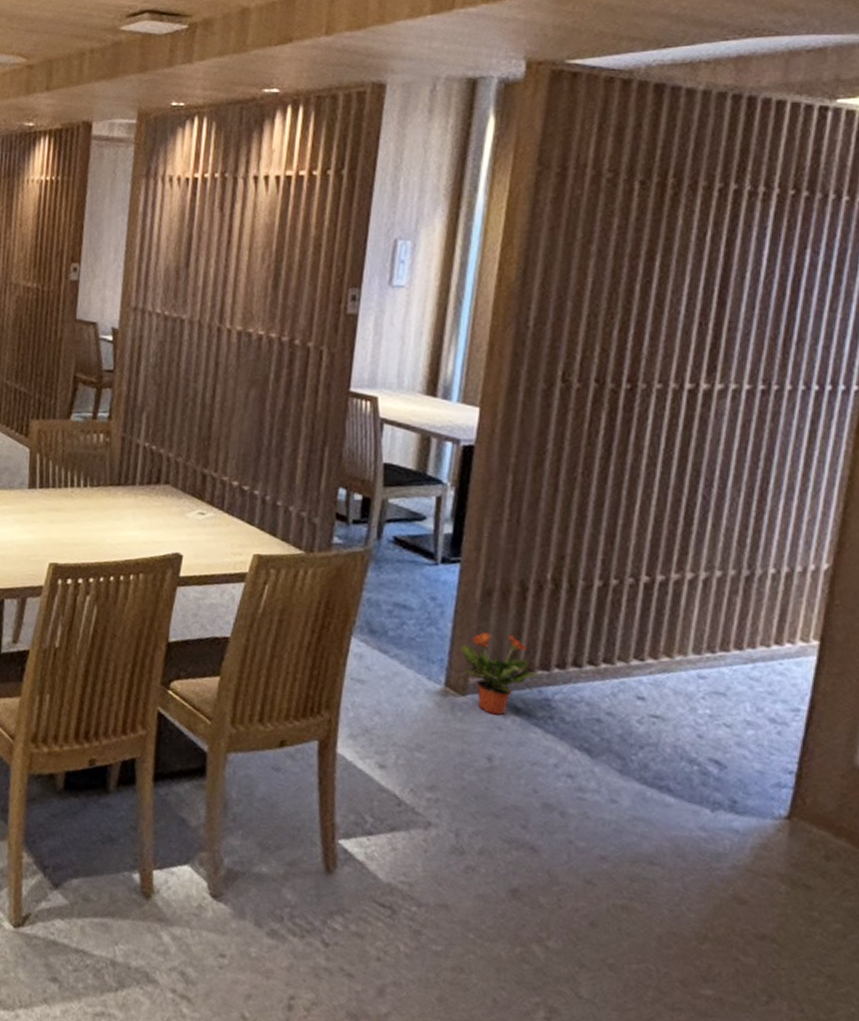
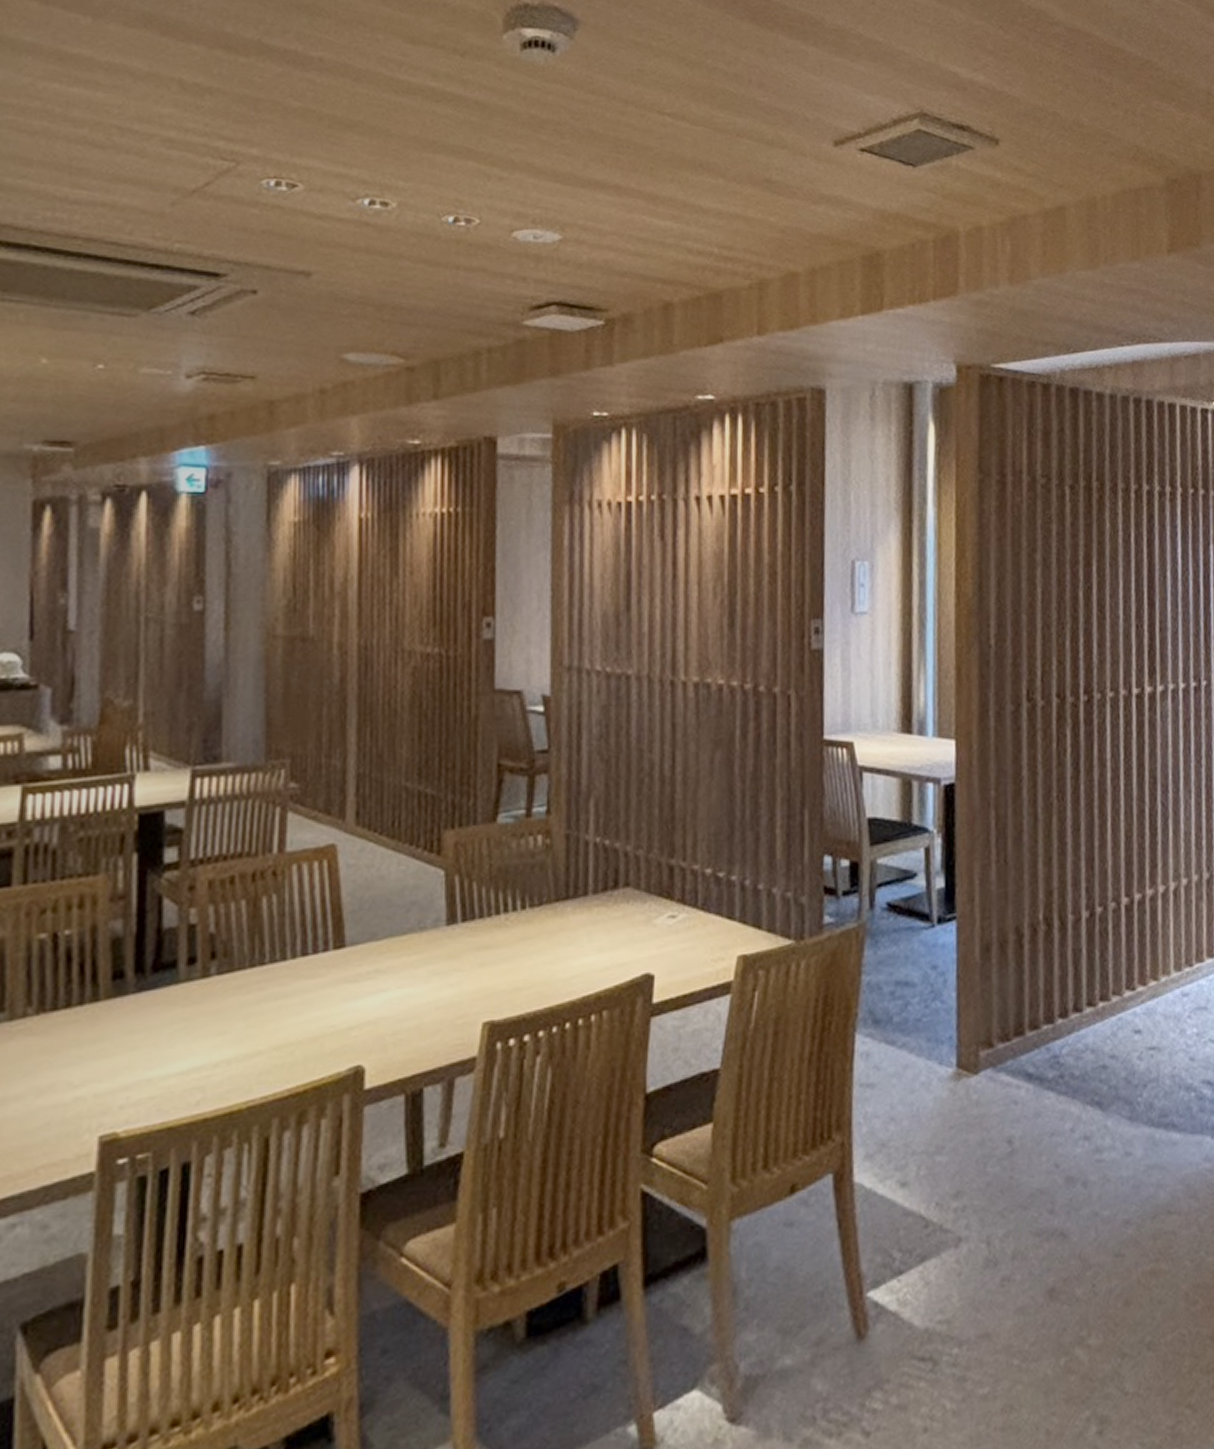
potted plant: present [459,632,539,716] -> none [966,992,1045,1089]

